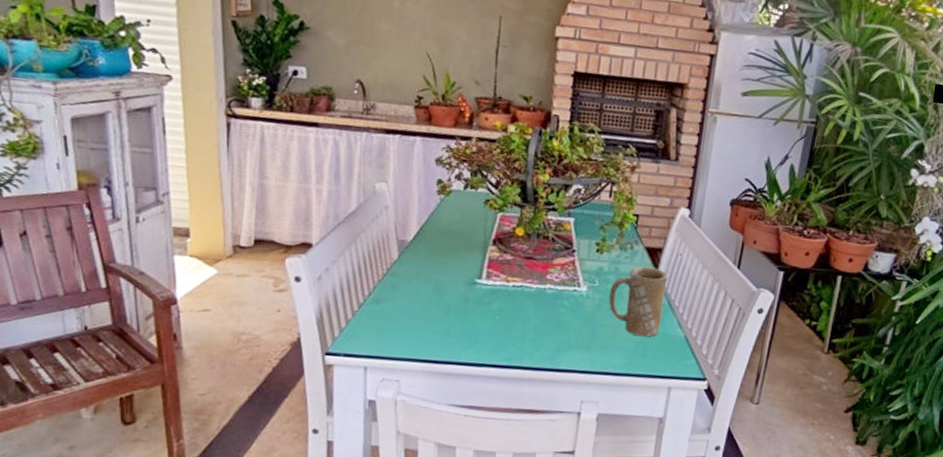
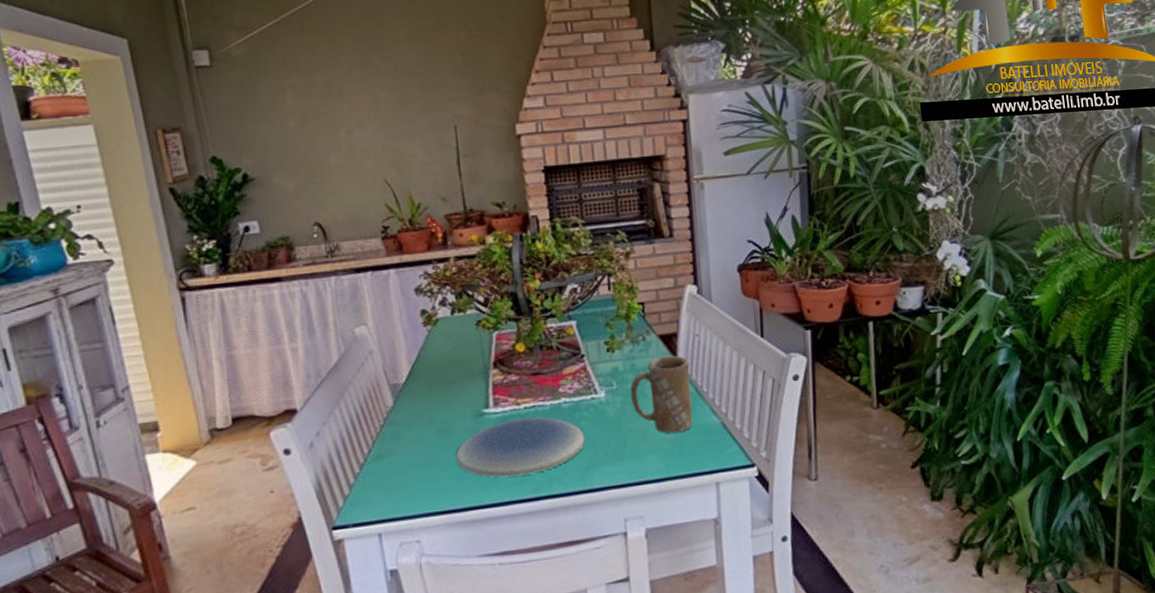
plate: none [443,293,561,345] -> present [455,417,585,478]

